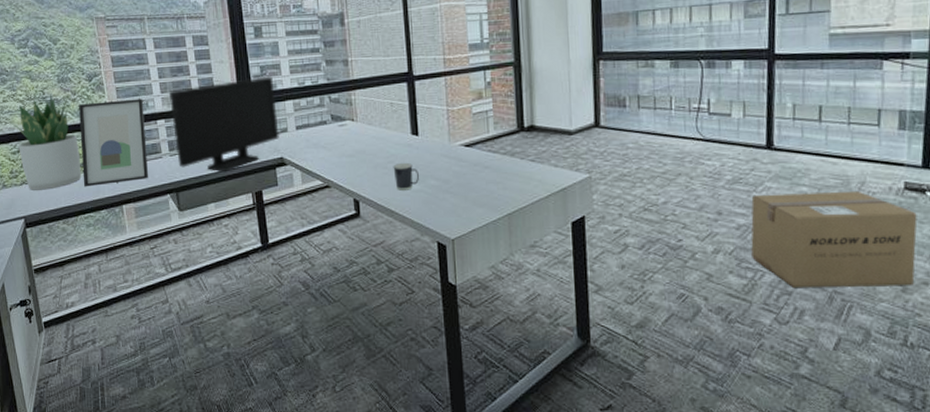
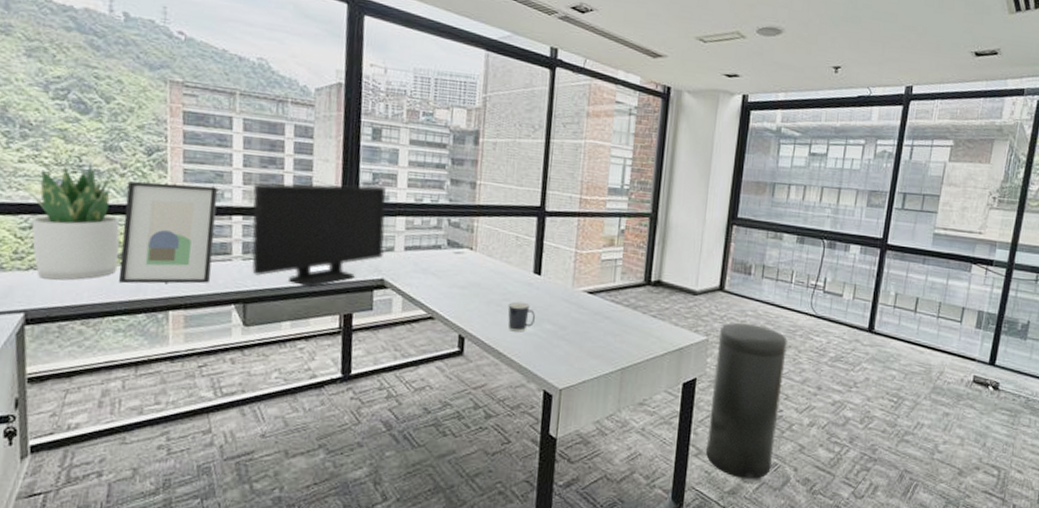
pedal bin: none [601,156,678,315] -> present [706,323,788,483]
box: present [751,192,918,287] -> none [841,373,979,470]

